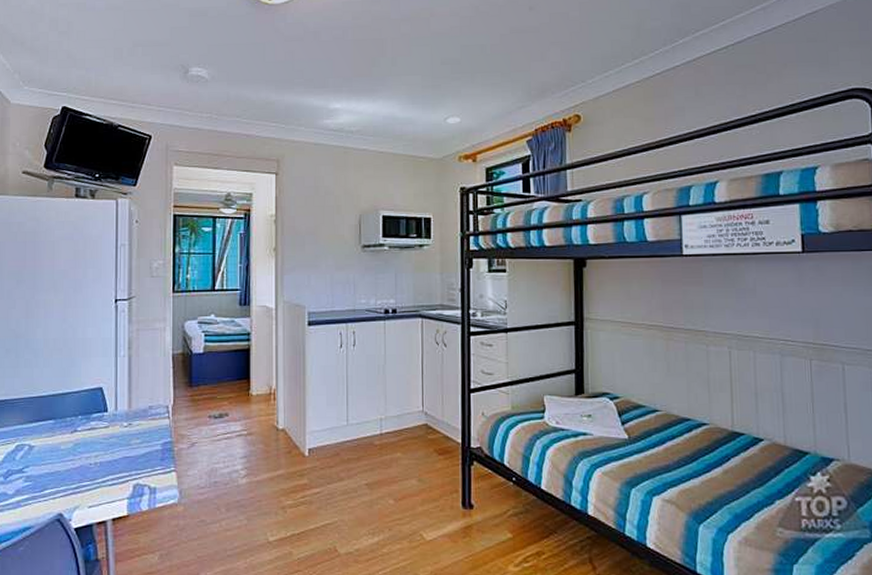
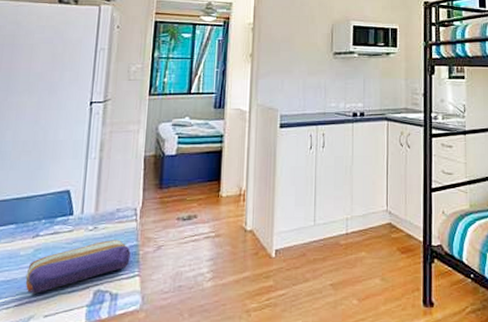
pencil case: none [68,436,165,486] -> present [25,240,131,294]

